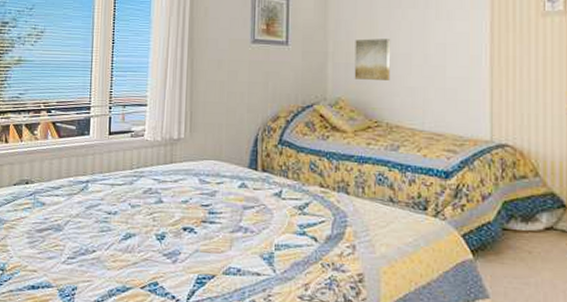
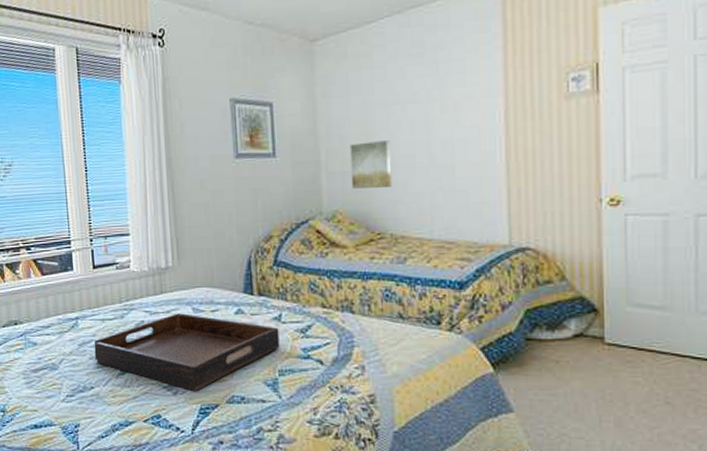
serving tray: none [100,183,279,262] -> present [94,313,280,392]

